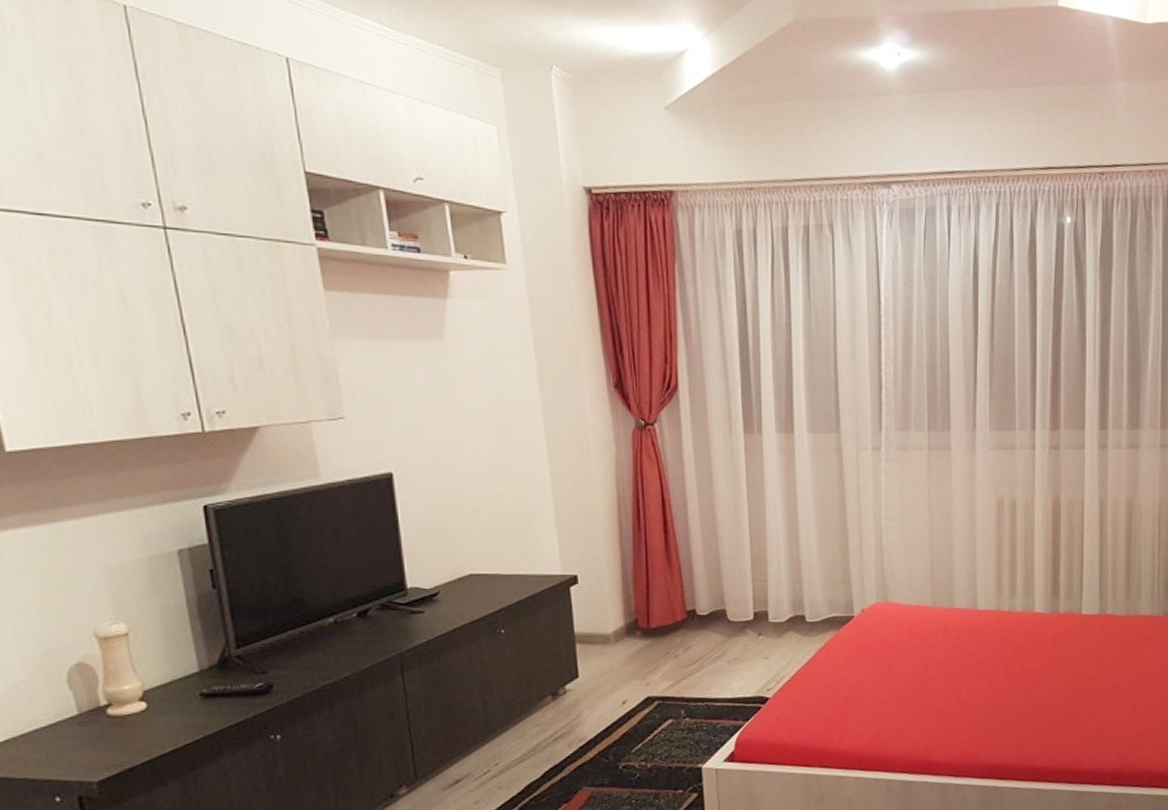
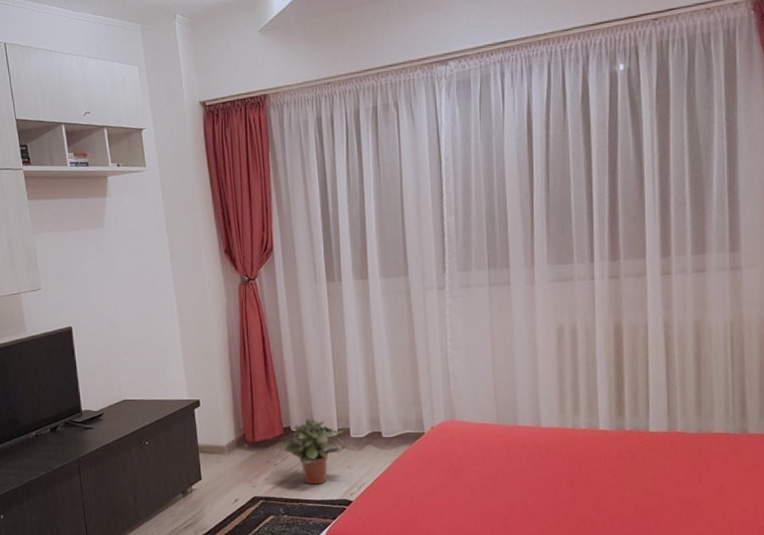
potted plant: none [685,600,762,680] -> present [282,419,345,485]

